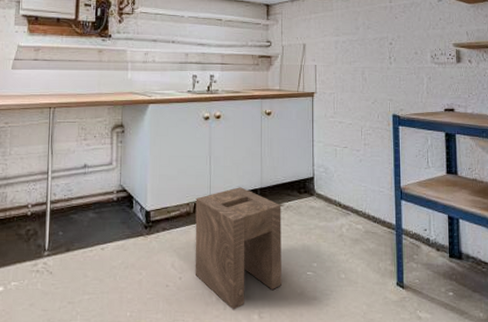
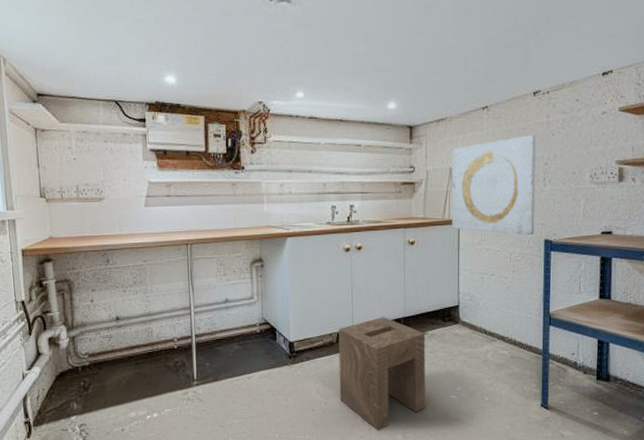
wall art: none [305,16,383,110] -> present [451,134,536,236]

